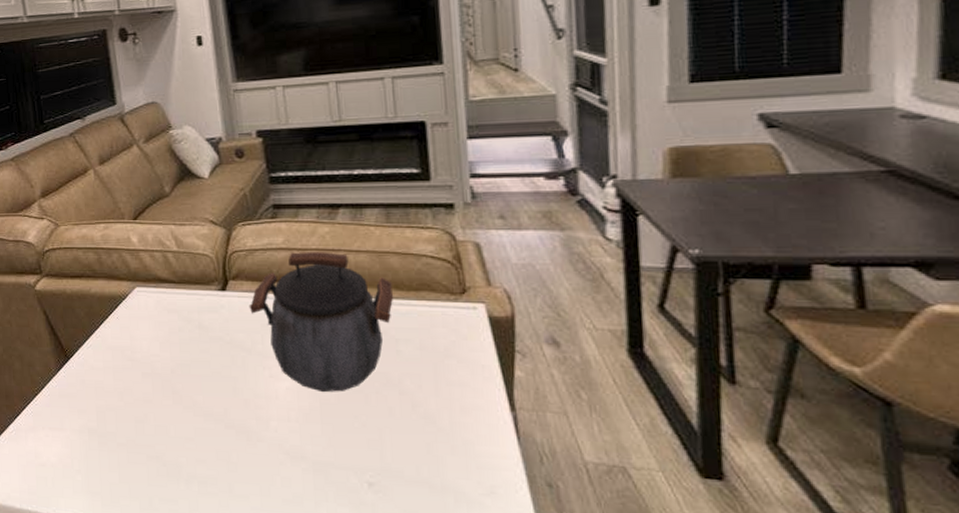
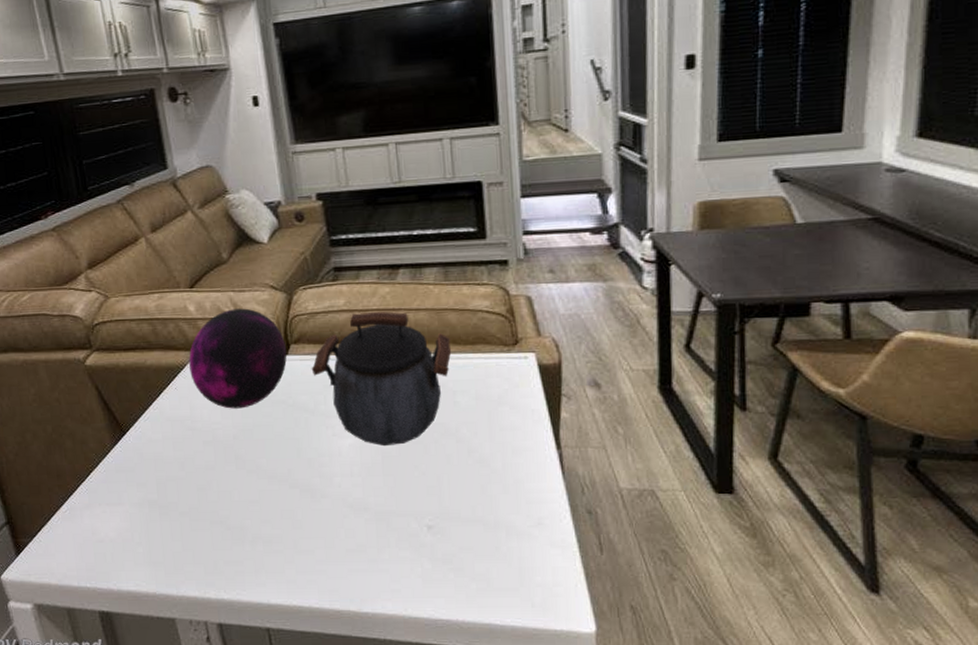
decorative orb: none [131,242,226,342] -> present [189,308,288,409]

